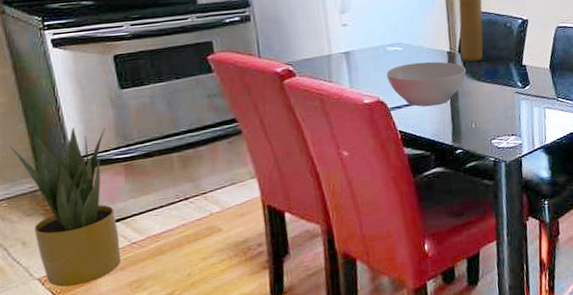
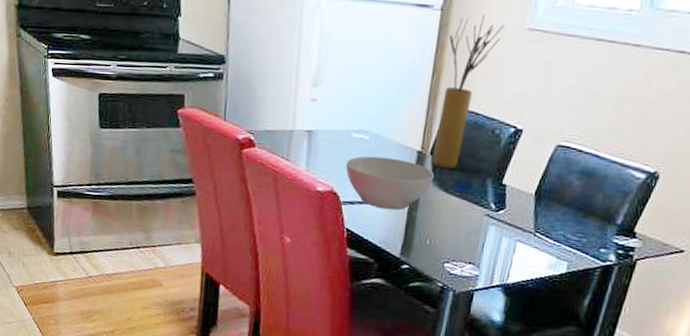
planter: present [10,127,122,287] -> none [9,157,83,302]

